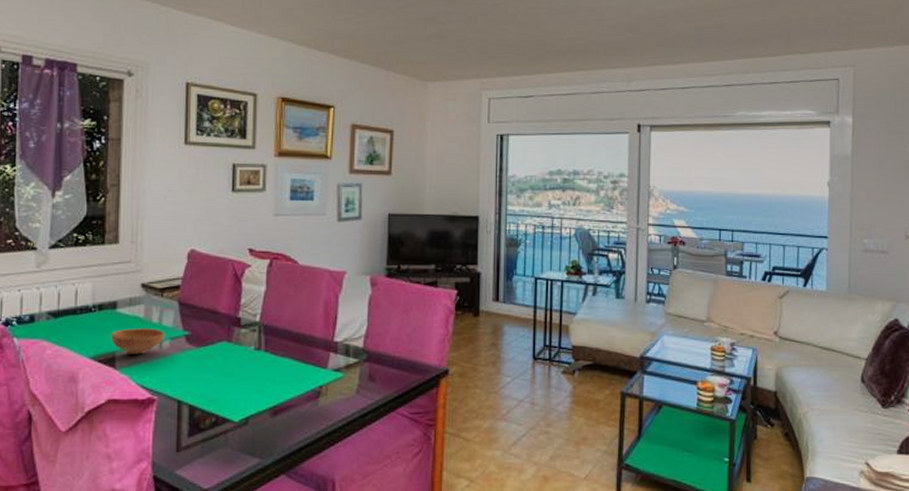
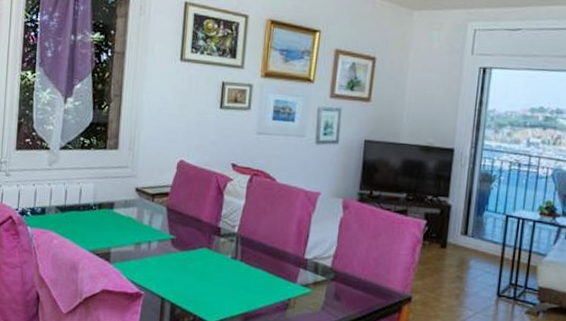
bowl: present [110,328,164,354] -> none [107,228,153,252]

